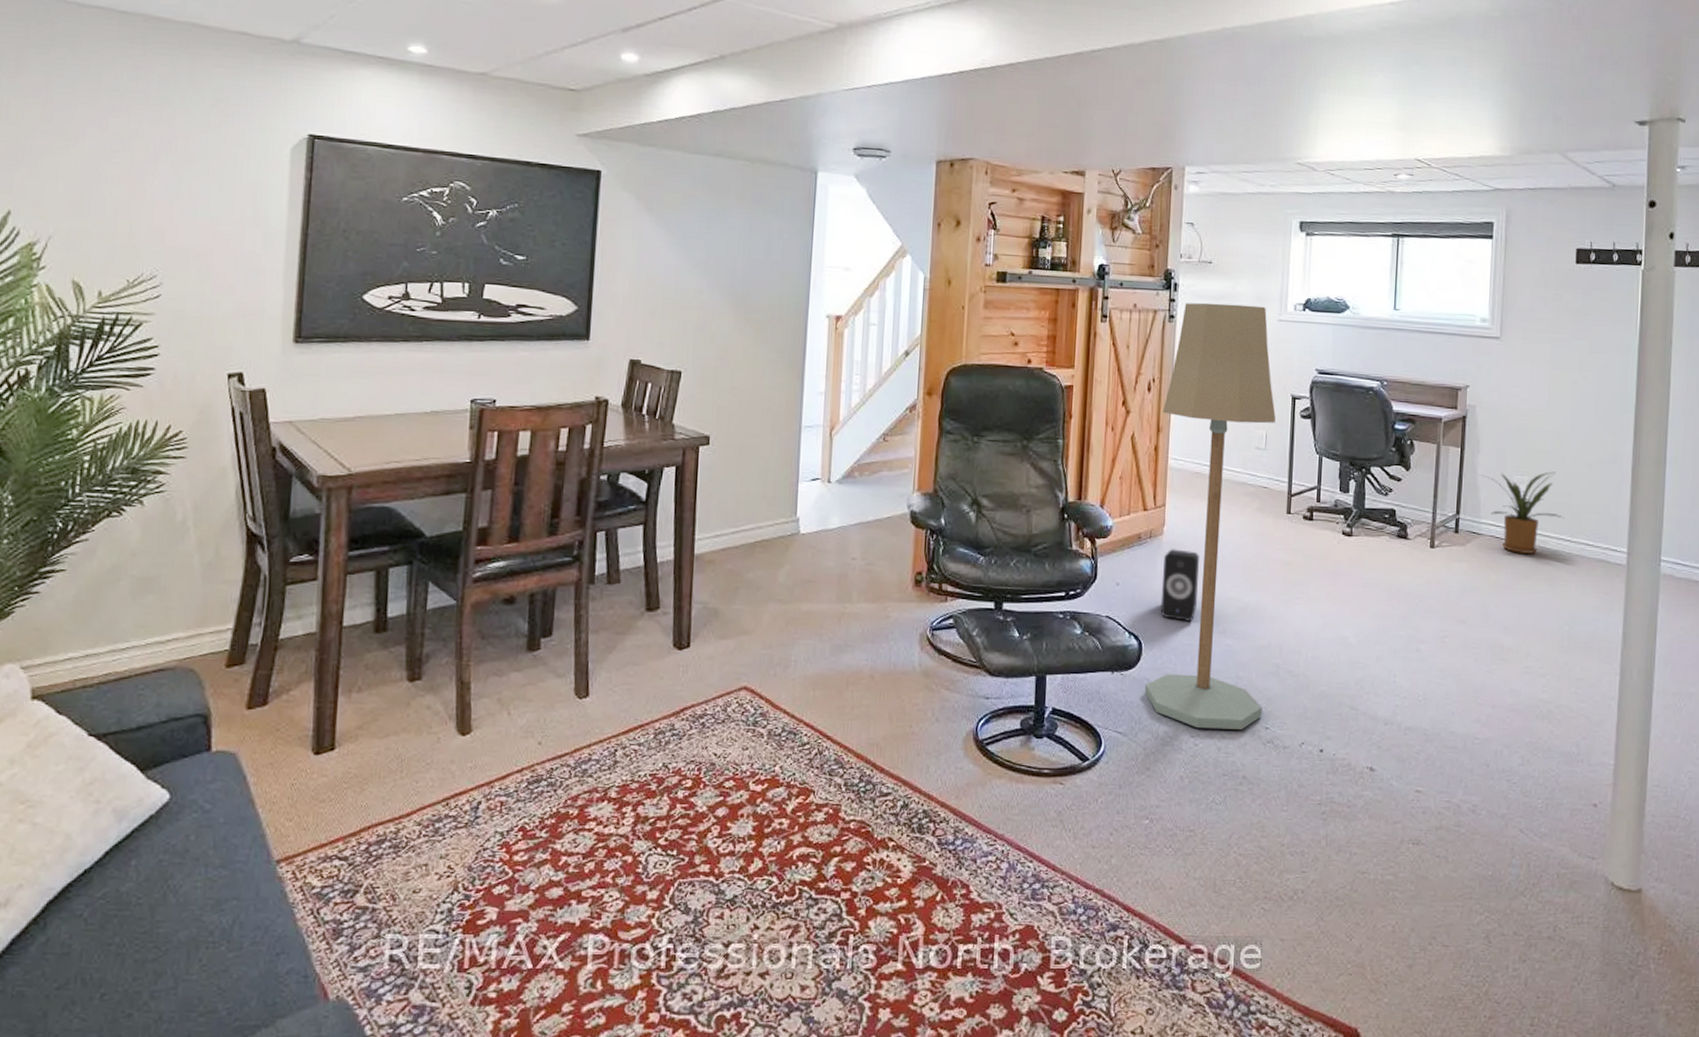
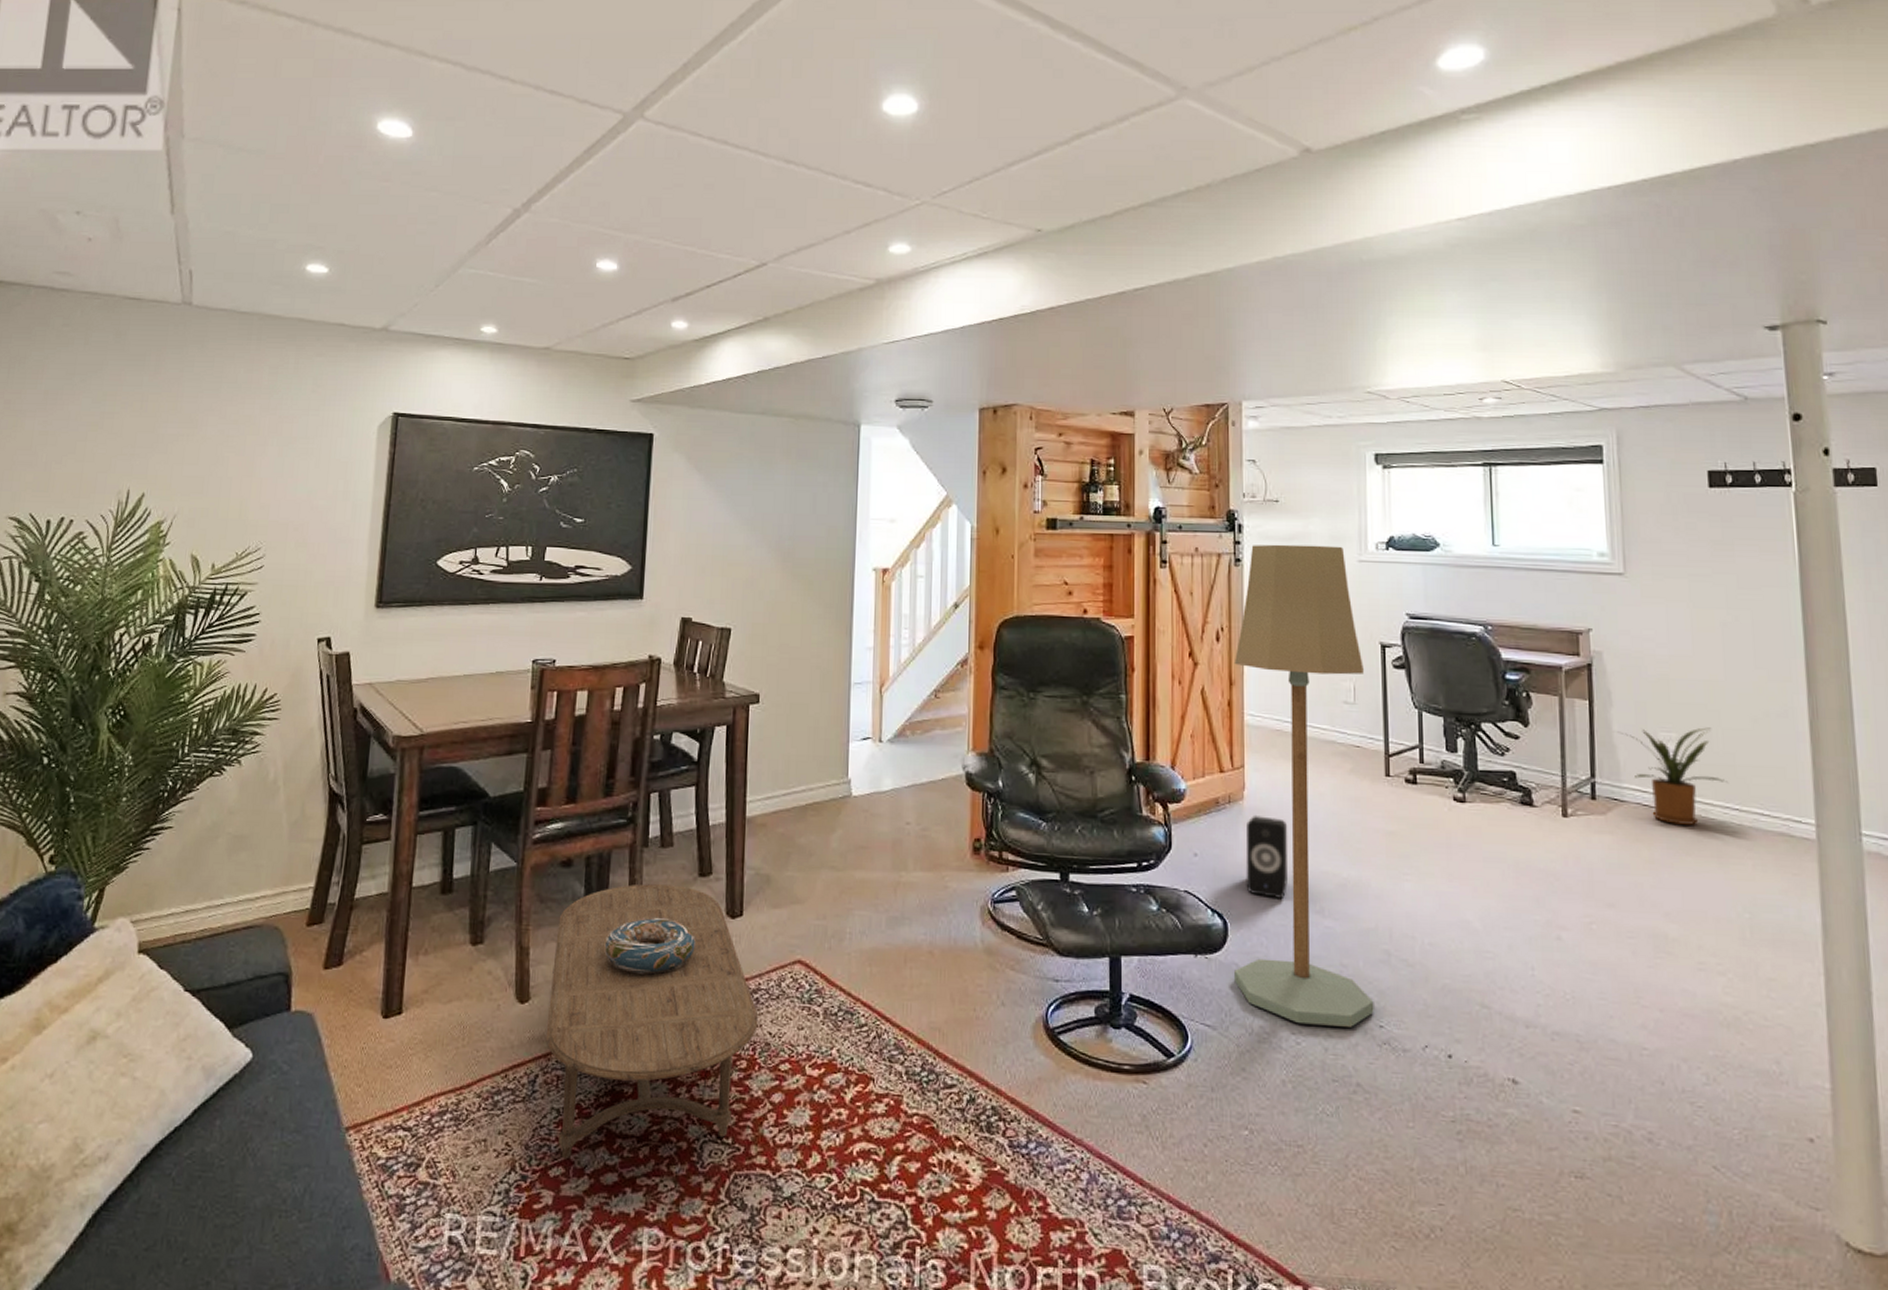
coffee table: none [488,619,704,878] -> present [545,883,759,1160]
decorative bowl: none [549,651,642,704] -> present [604,918,696,974]

